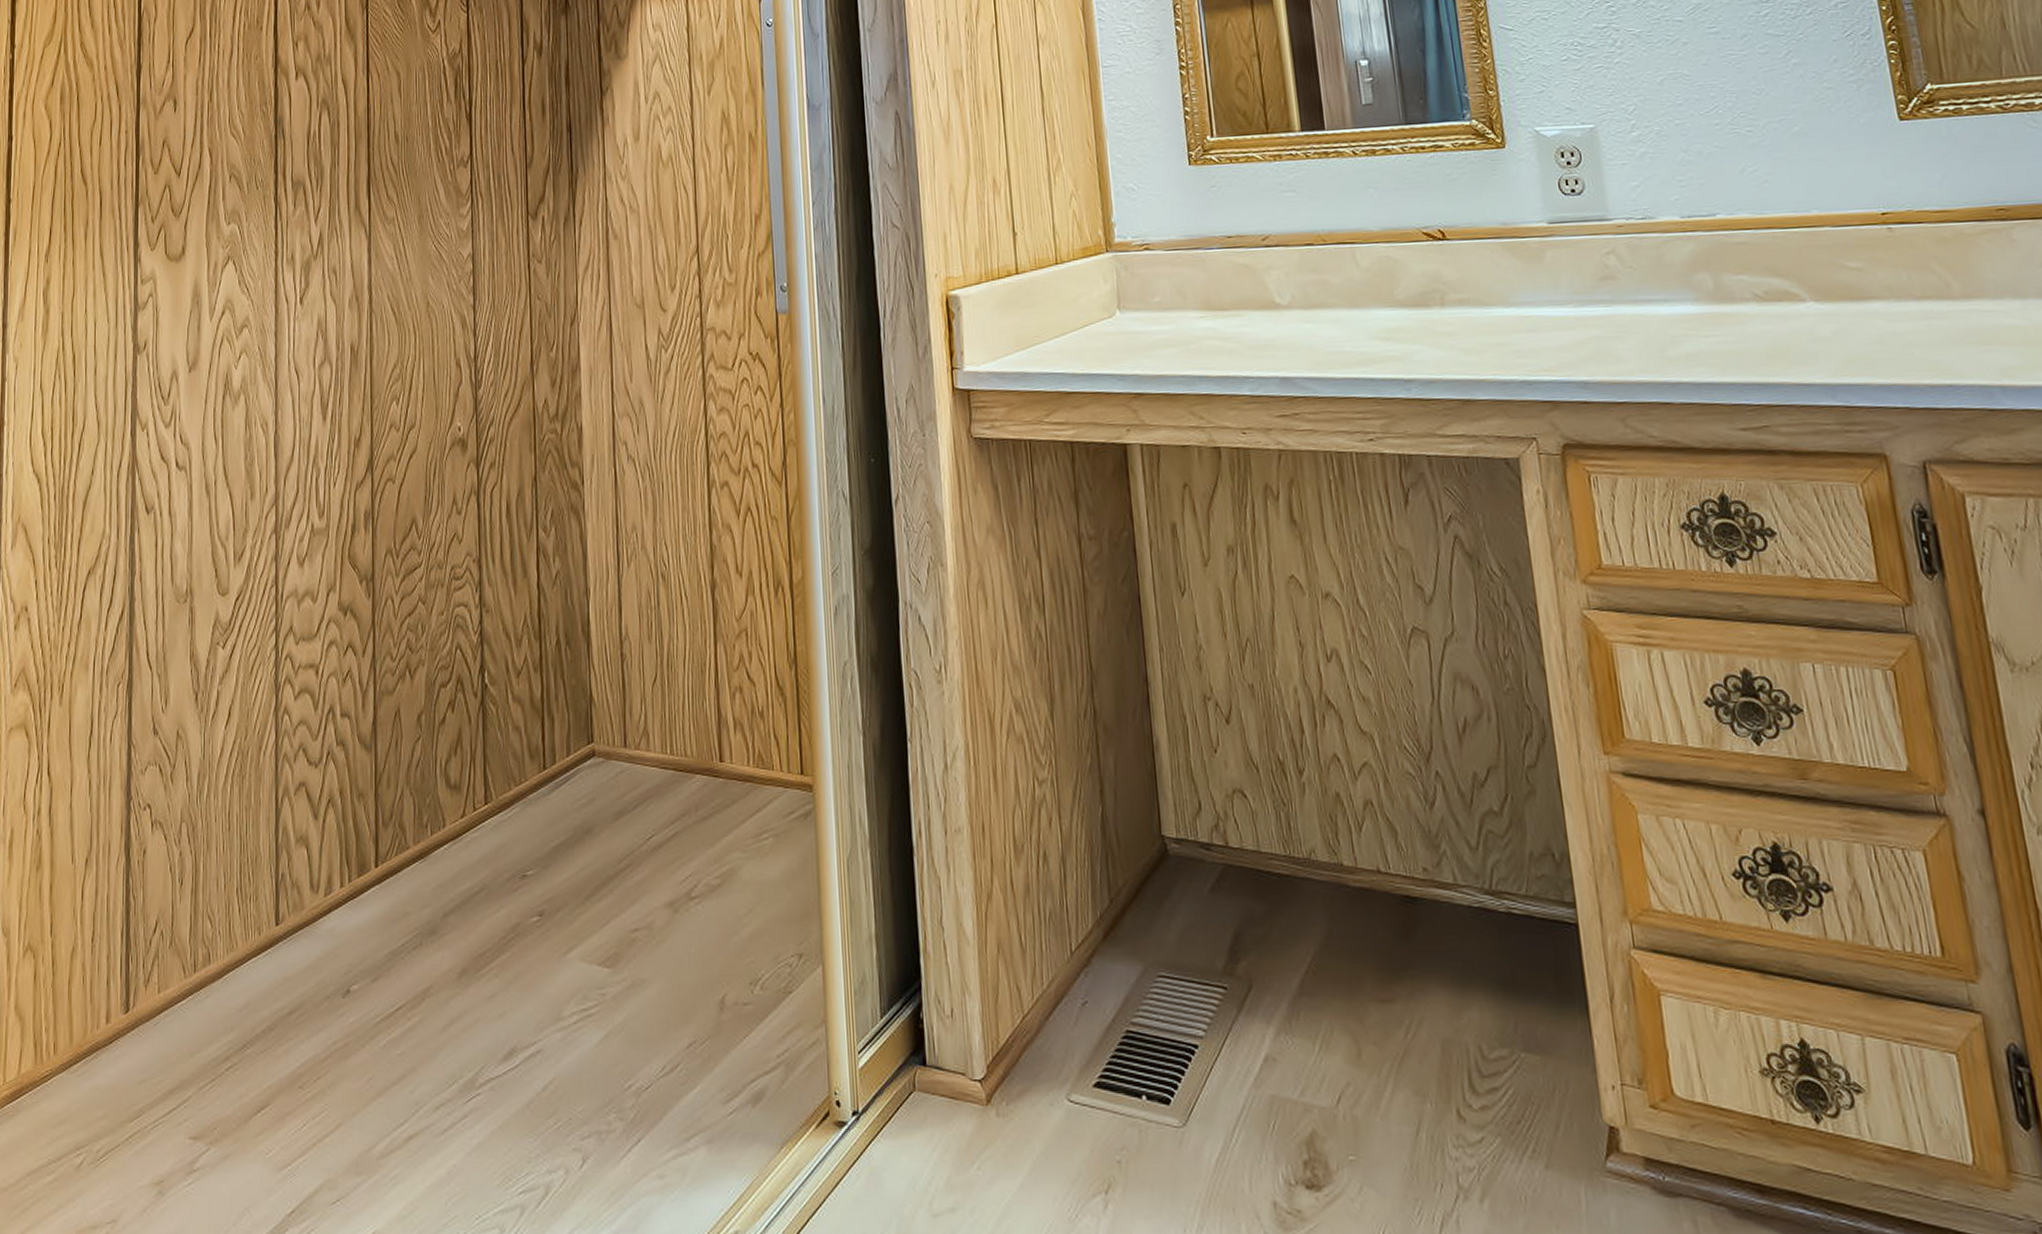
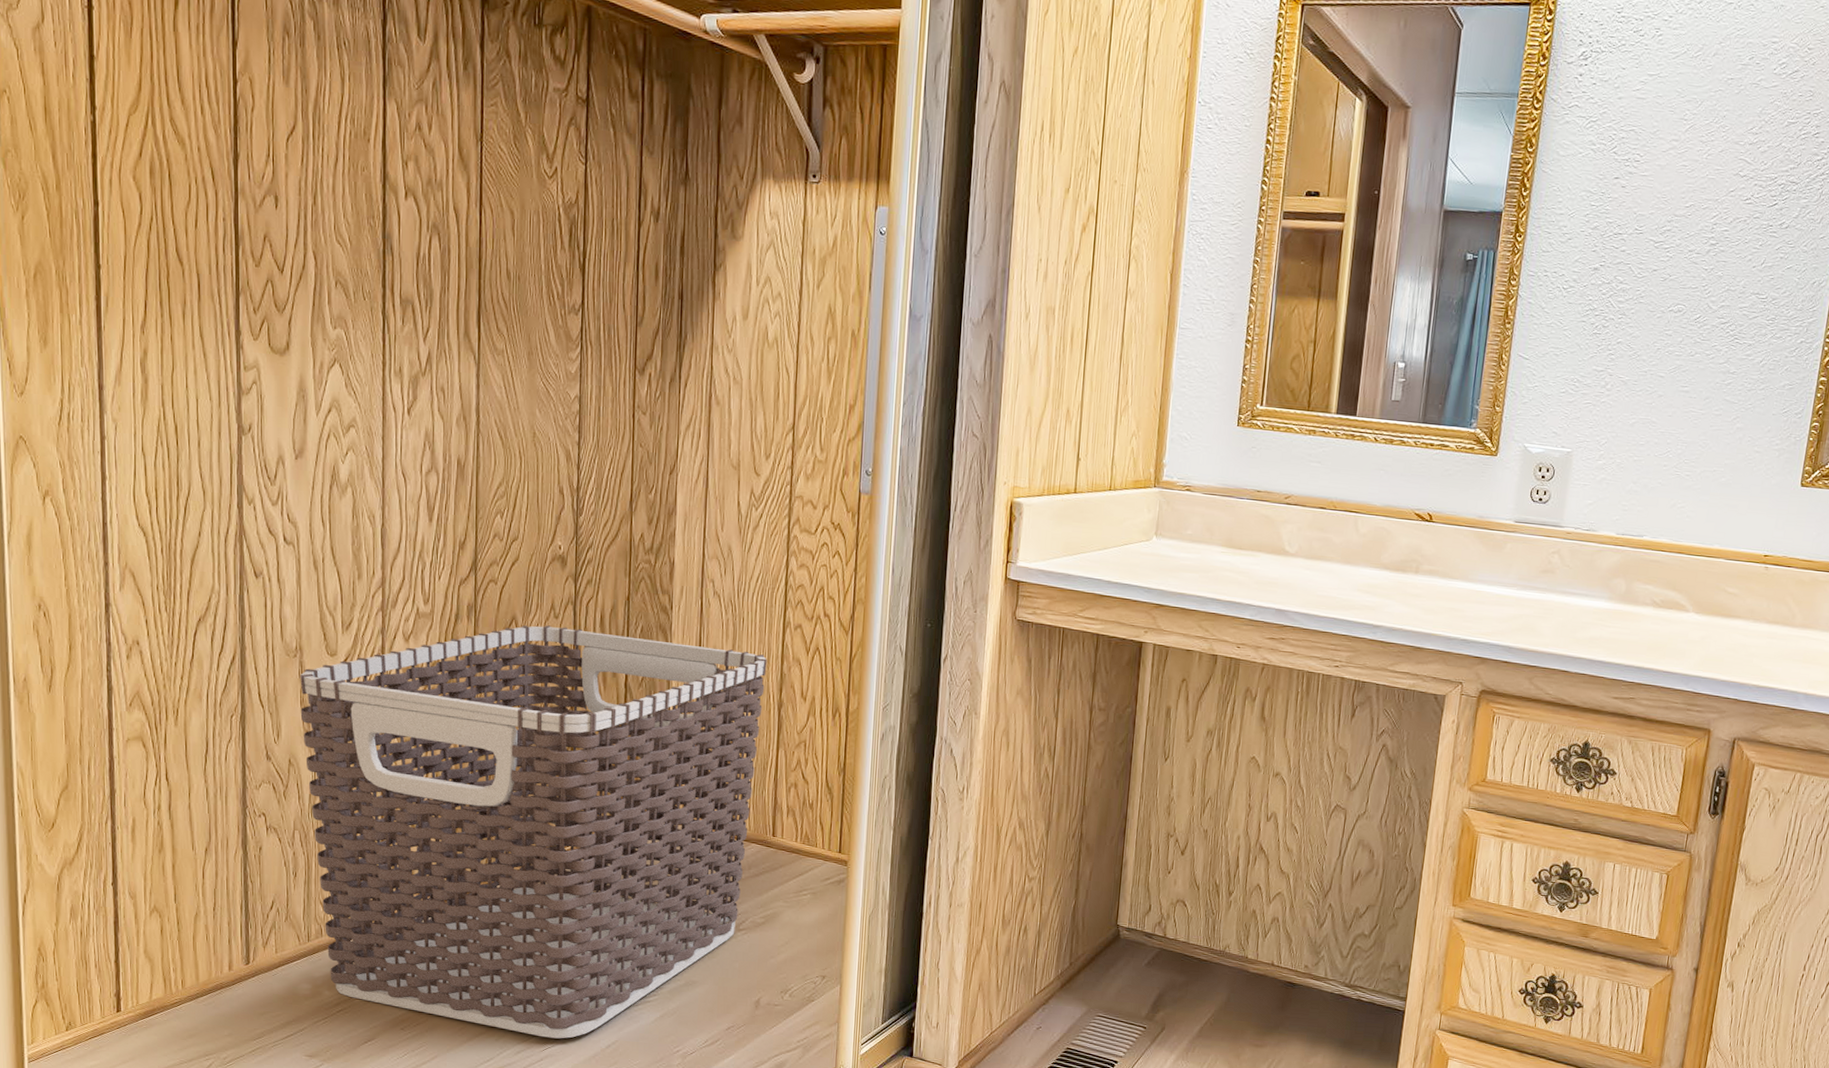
clothes hamper: none [190,523,694,1083] -> present [300,625,767,1039]

